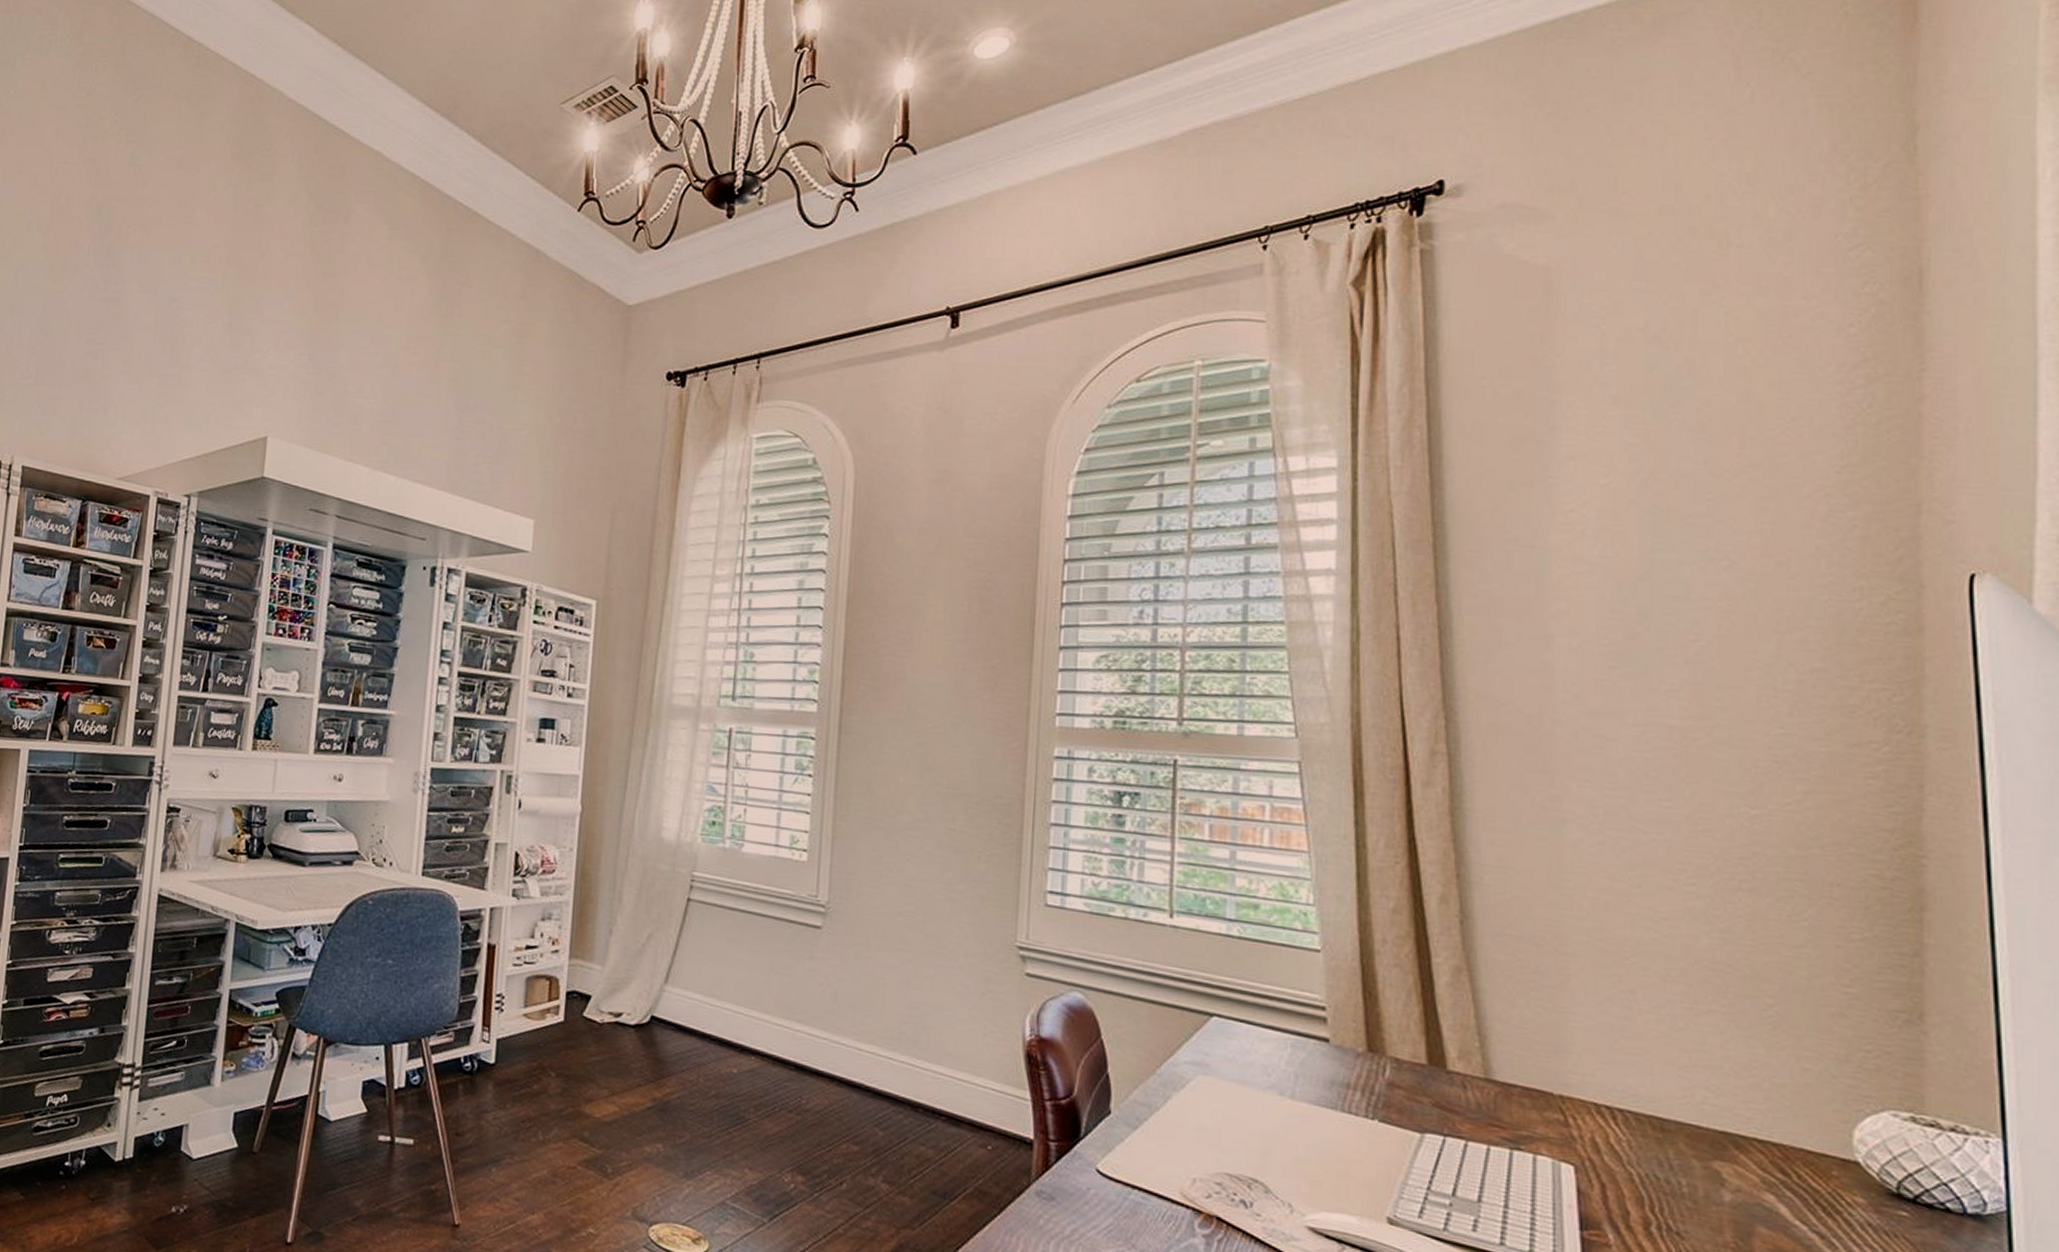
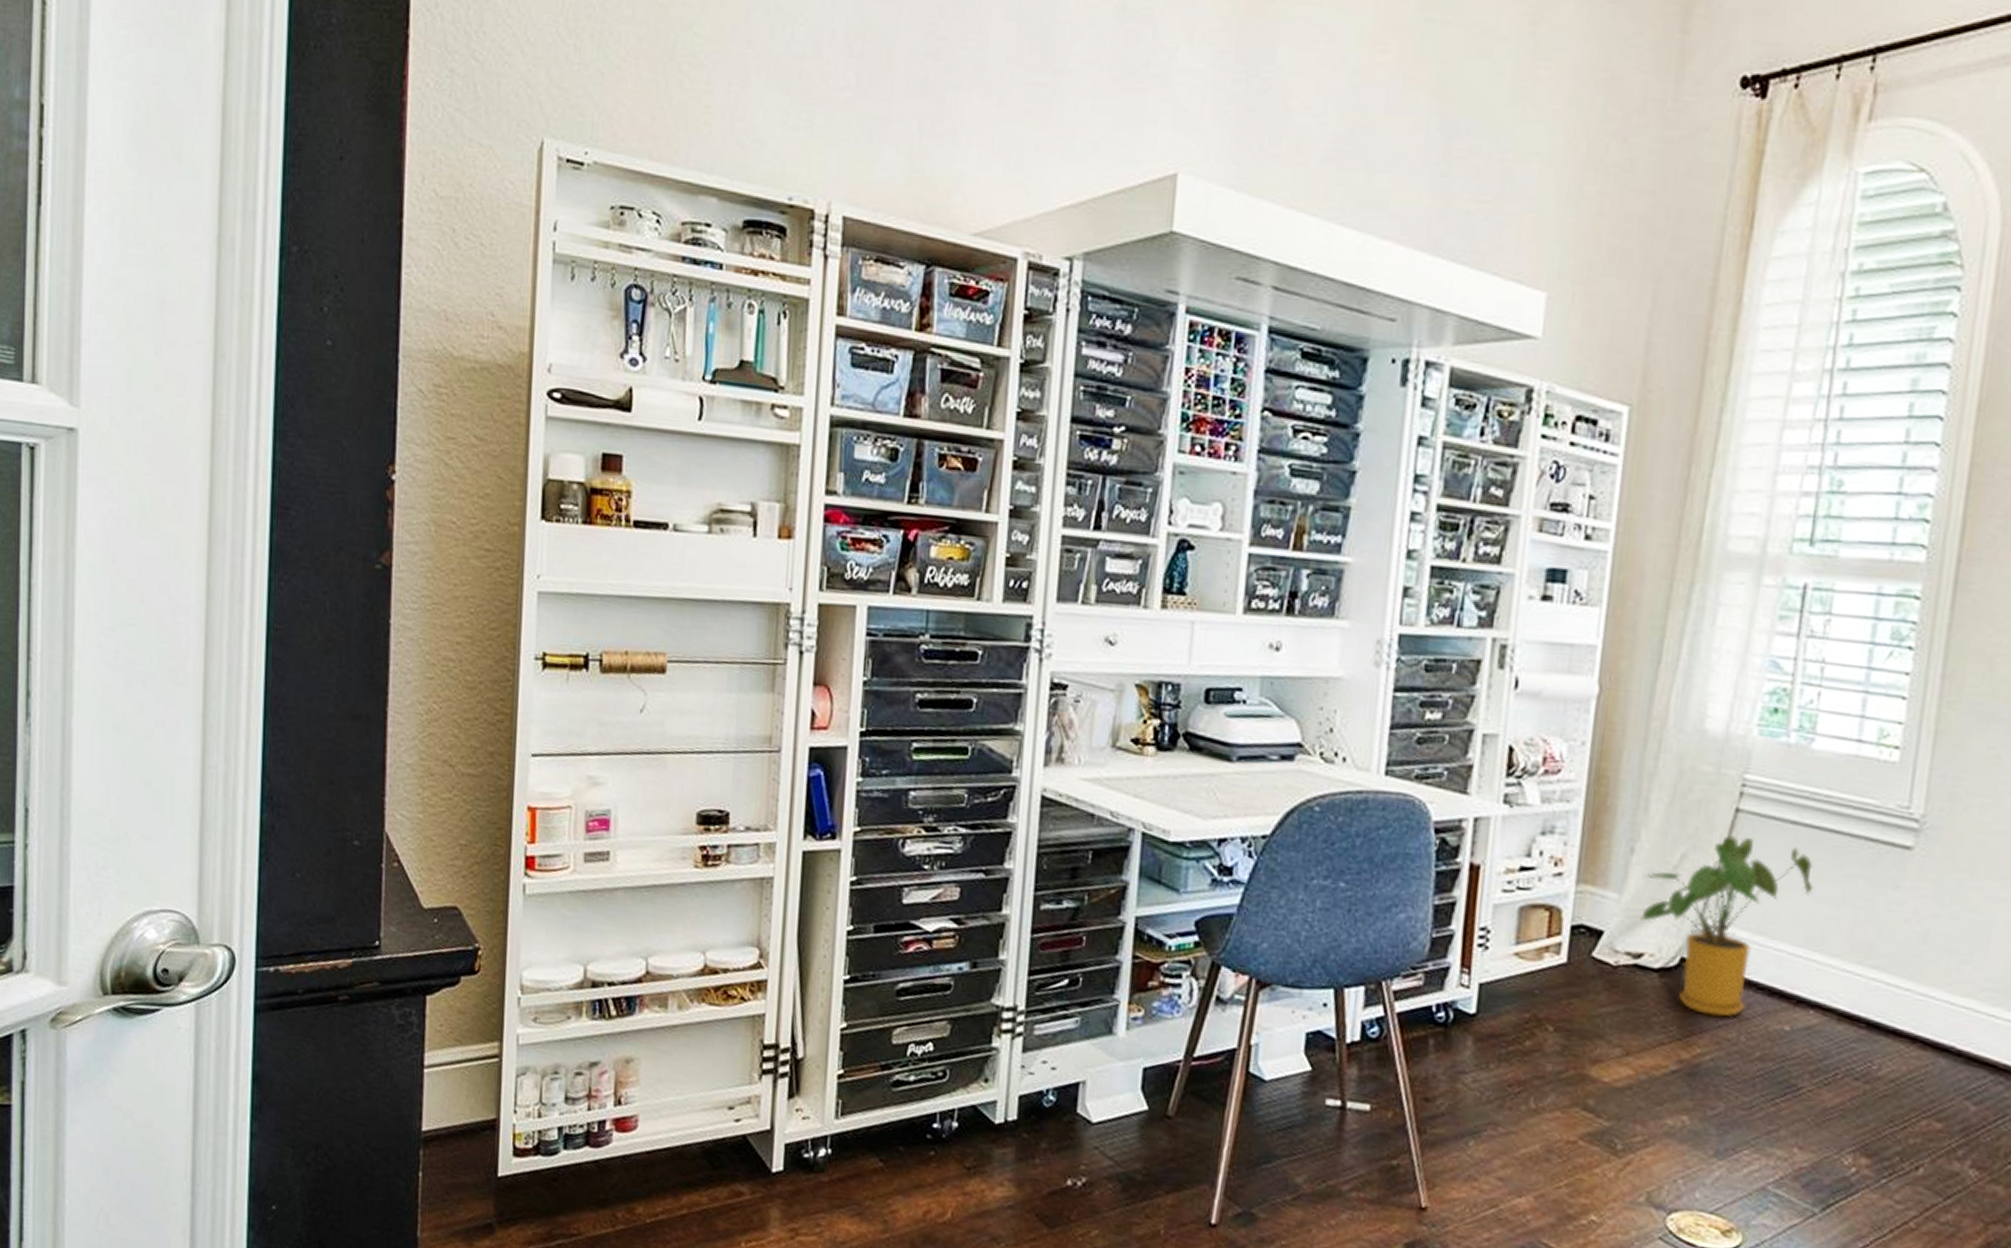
house plant: none [619,920,749,1063] -> present [1641,836,1814,1017]

